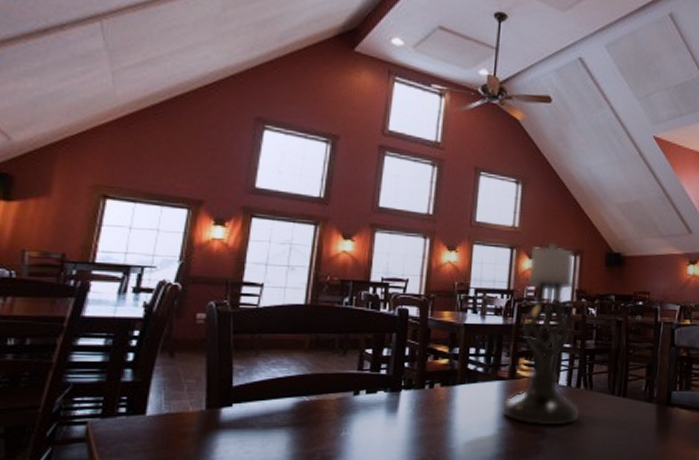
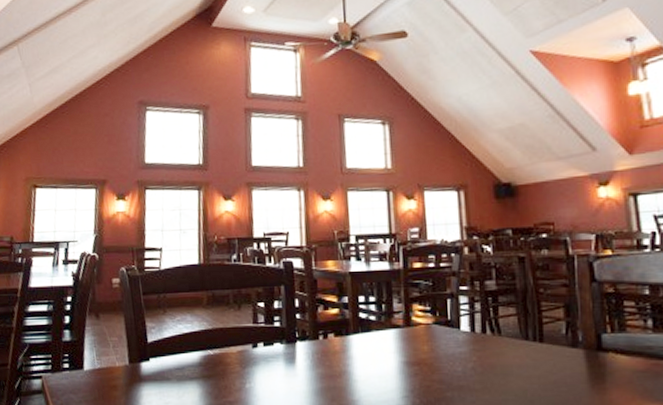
candle holder: present [502,242,580,426] -> none [400,179,490,376]

